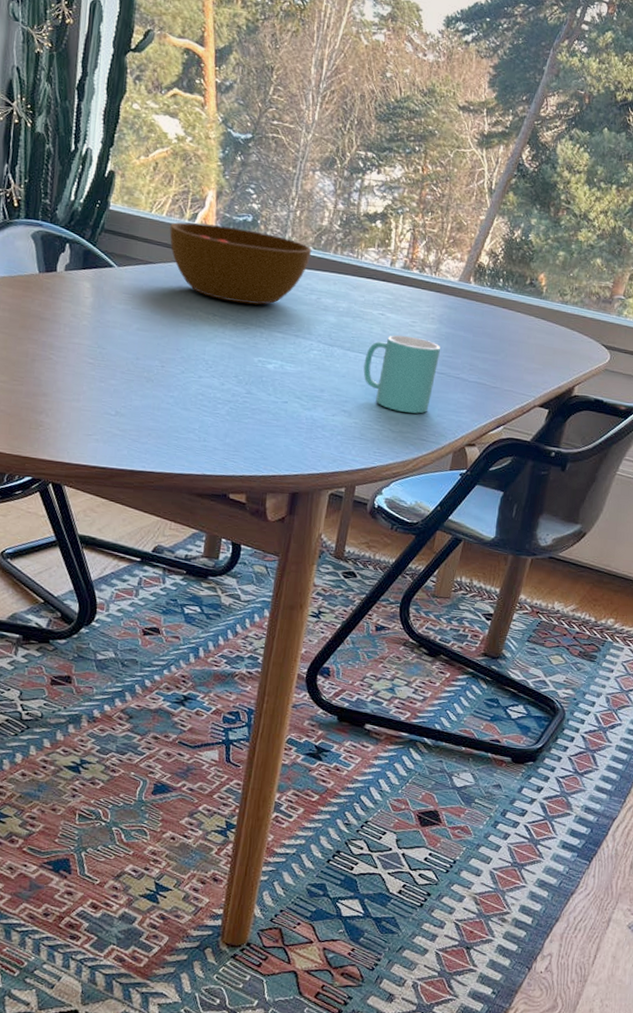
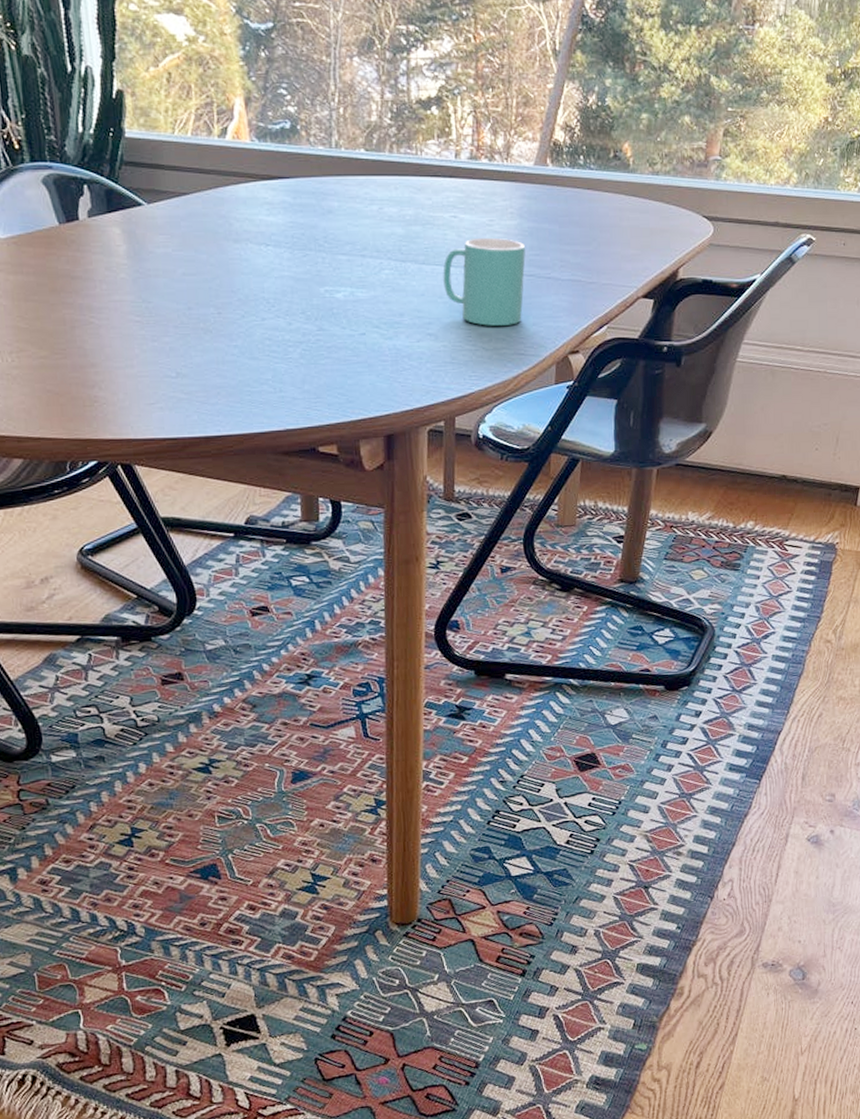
bowl: present [169,222,312,305] -> none [198,139,364,227]

